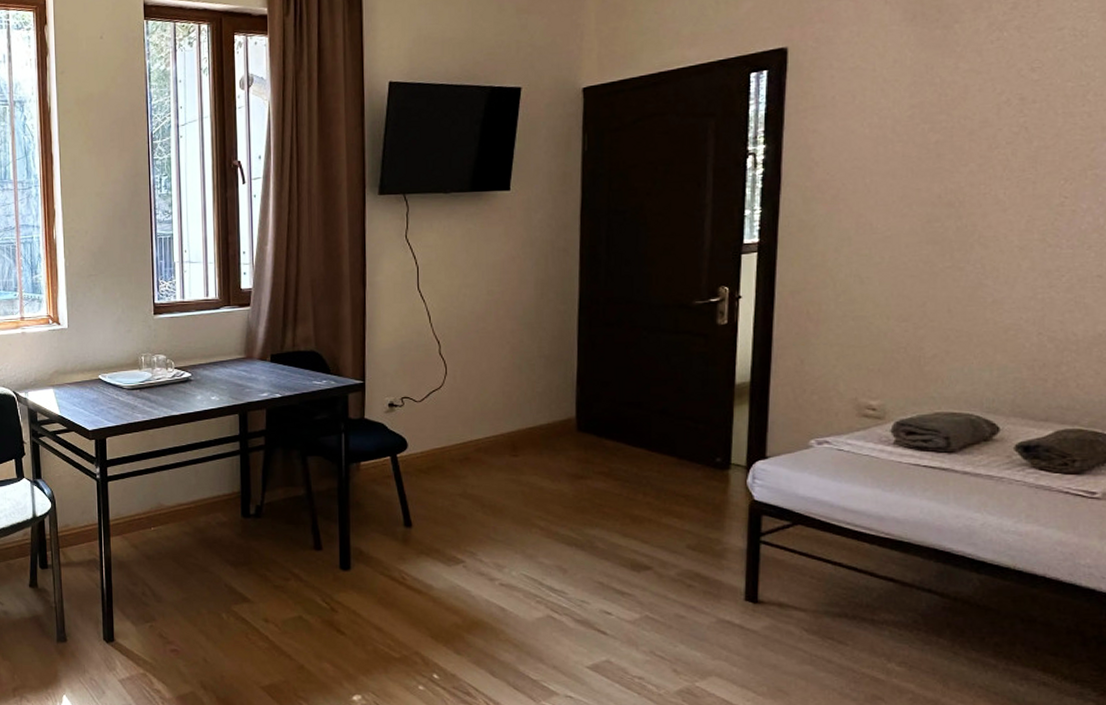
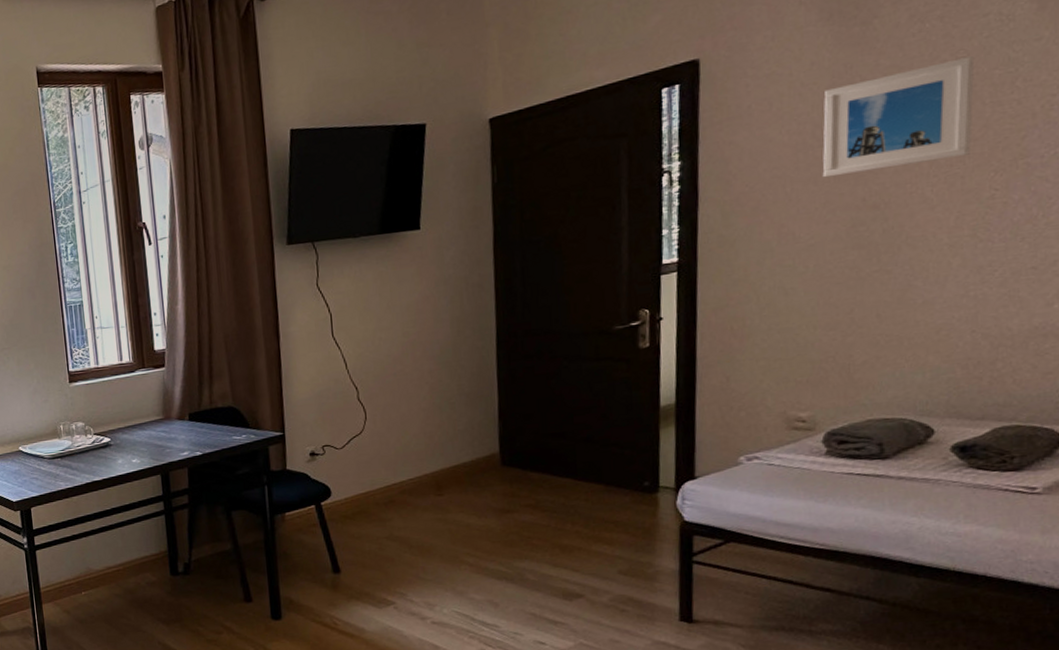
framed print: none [901,67,1049,172] -> present [822,56,975,178]

